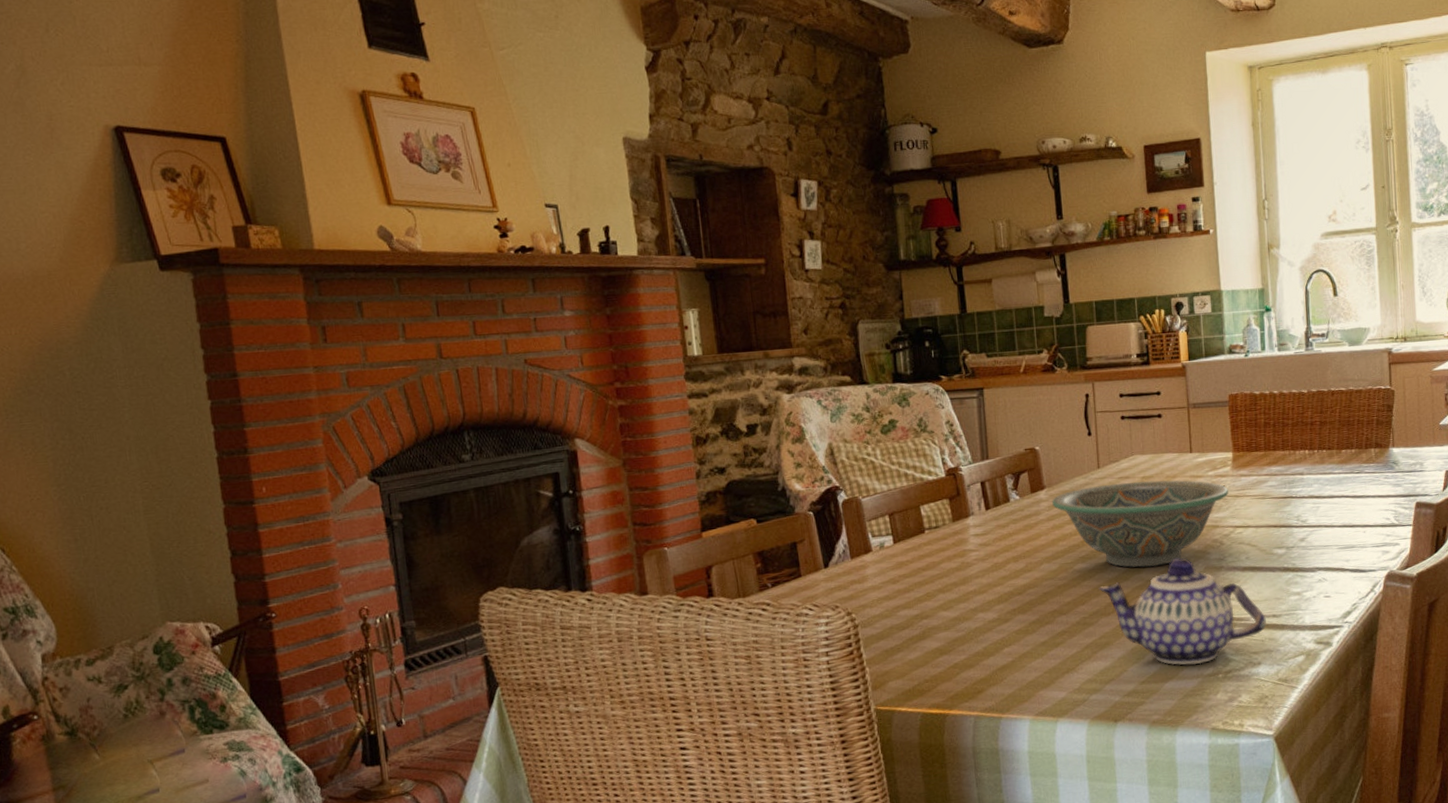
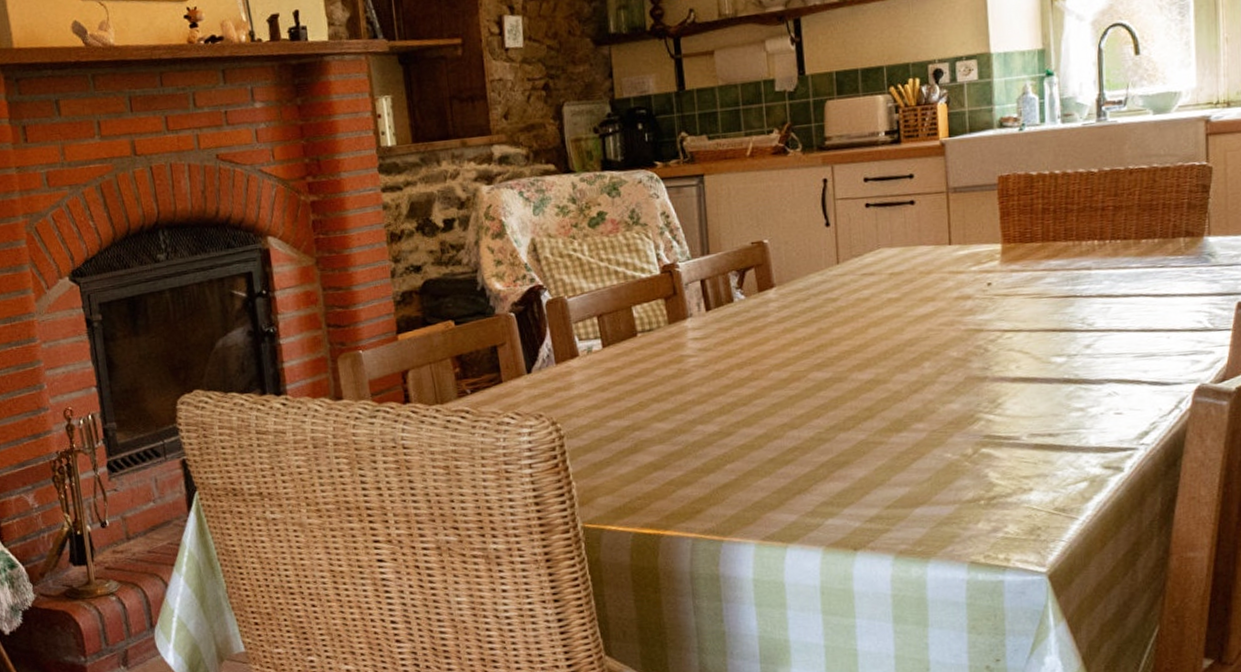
decorative bowl: present [1052,480,1229,568] -> none [783,277,996,377]
teapot: present [1098,557,1266,665] -> none [835,365,1041,489]

